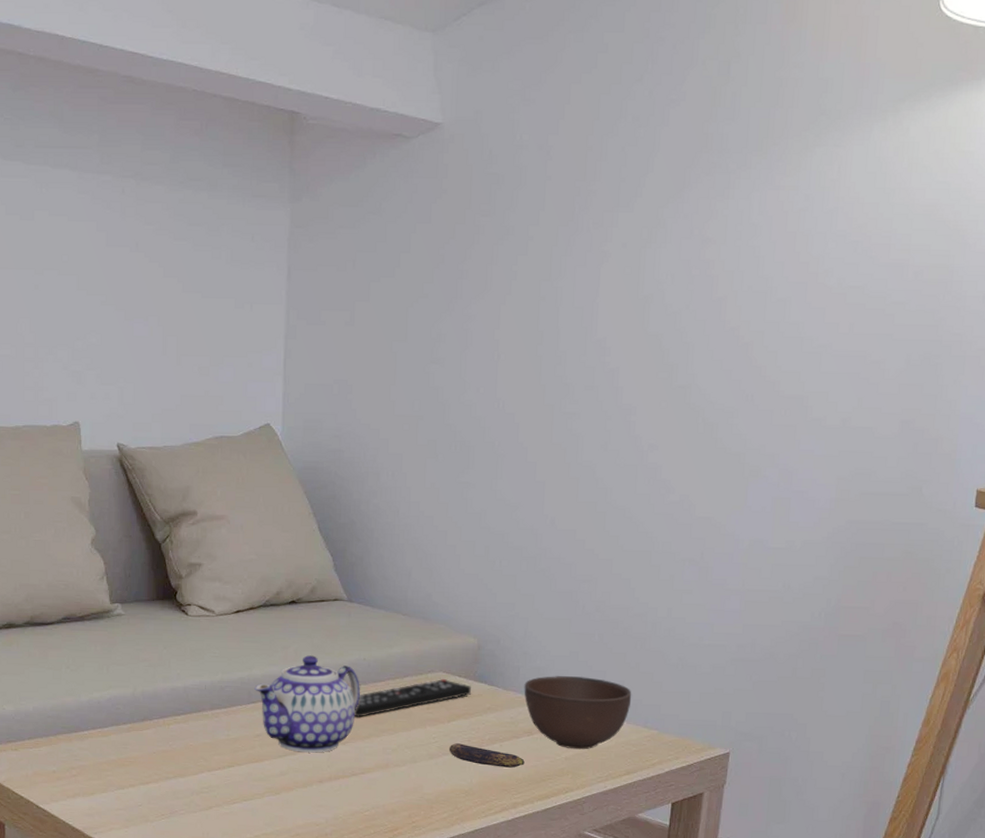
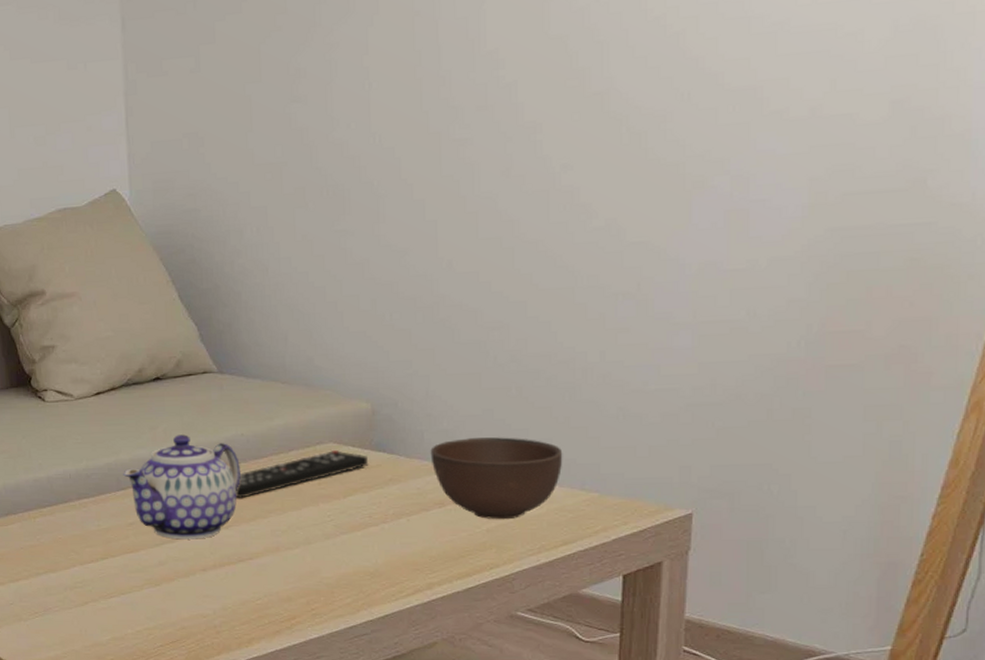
banana: present [448,743,525,768] -> none [347,520,438,545]

